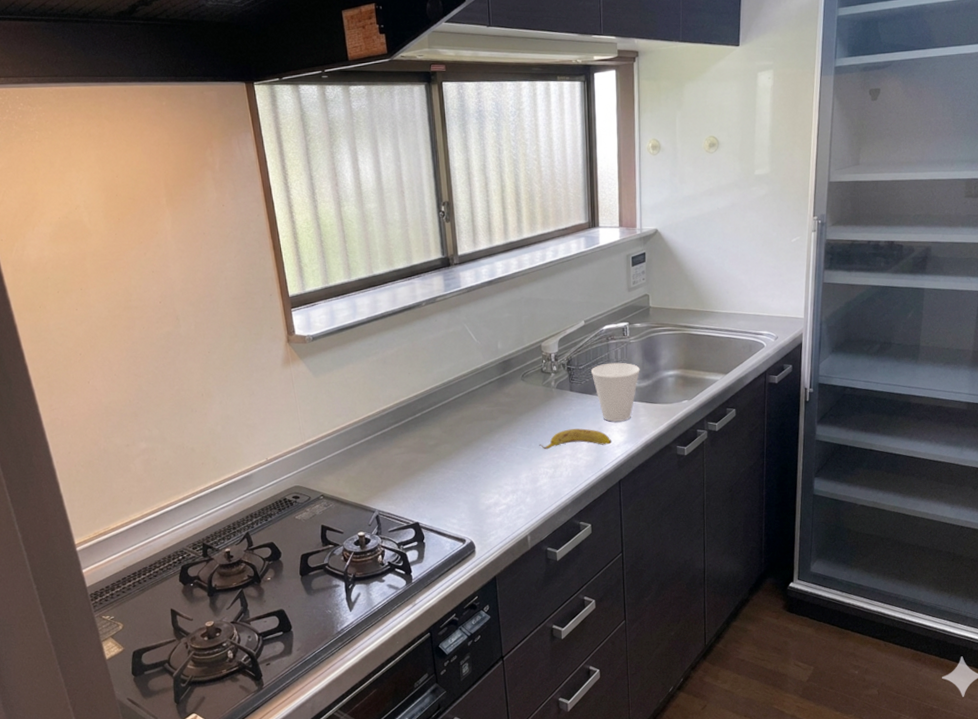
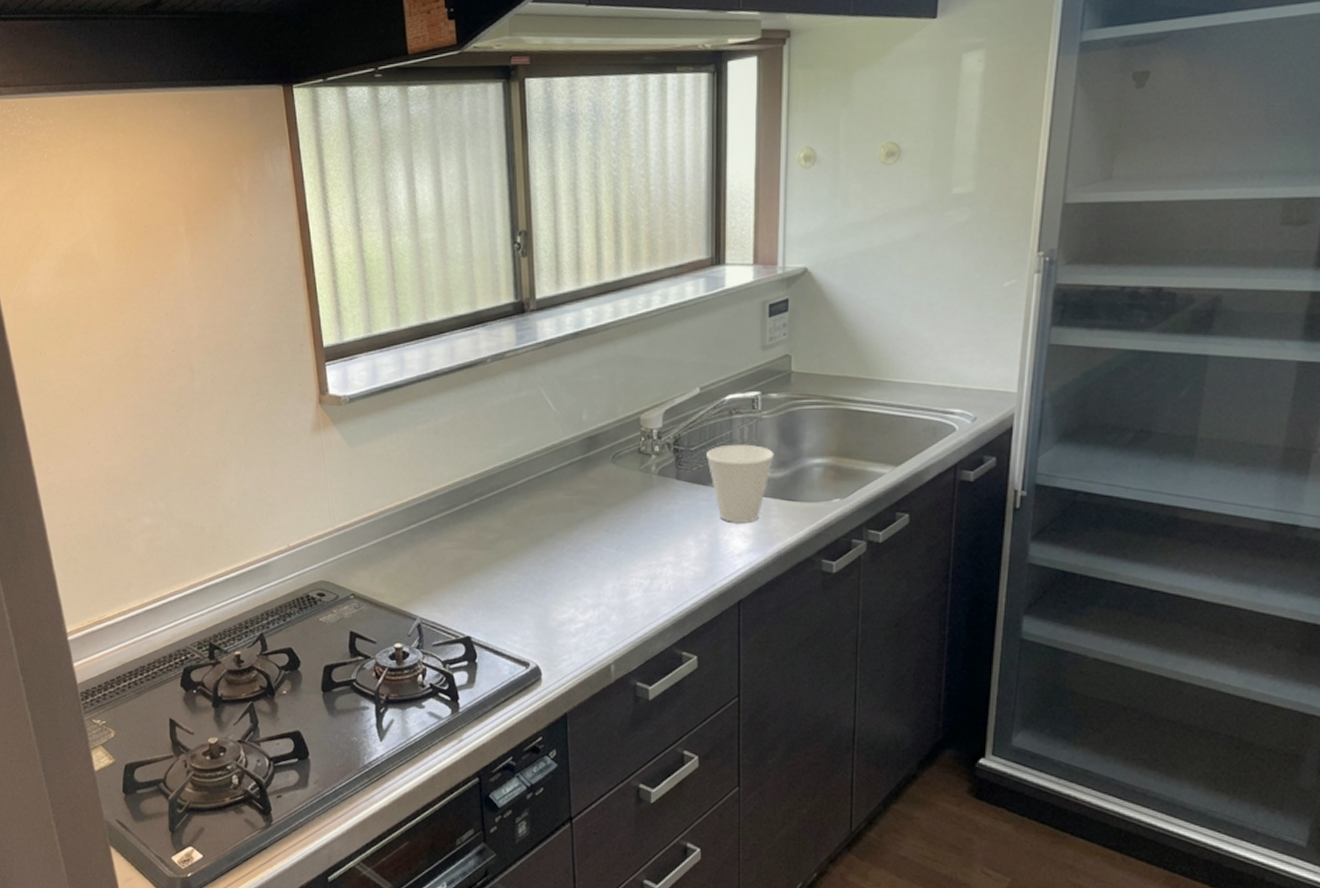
banana: present [539,428,612,450] -> none [631,529,731,555]

